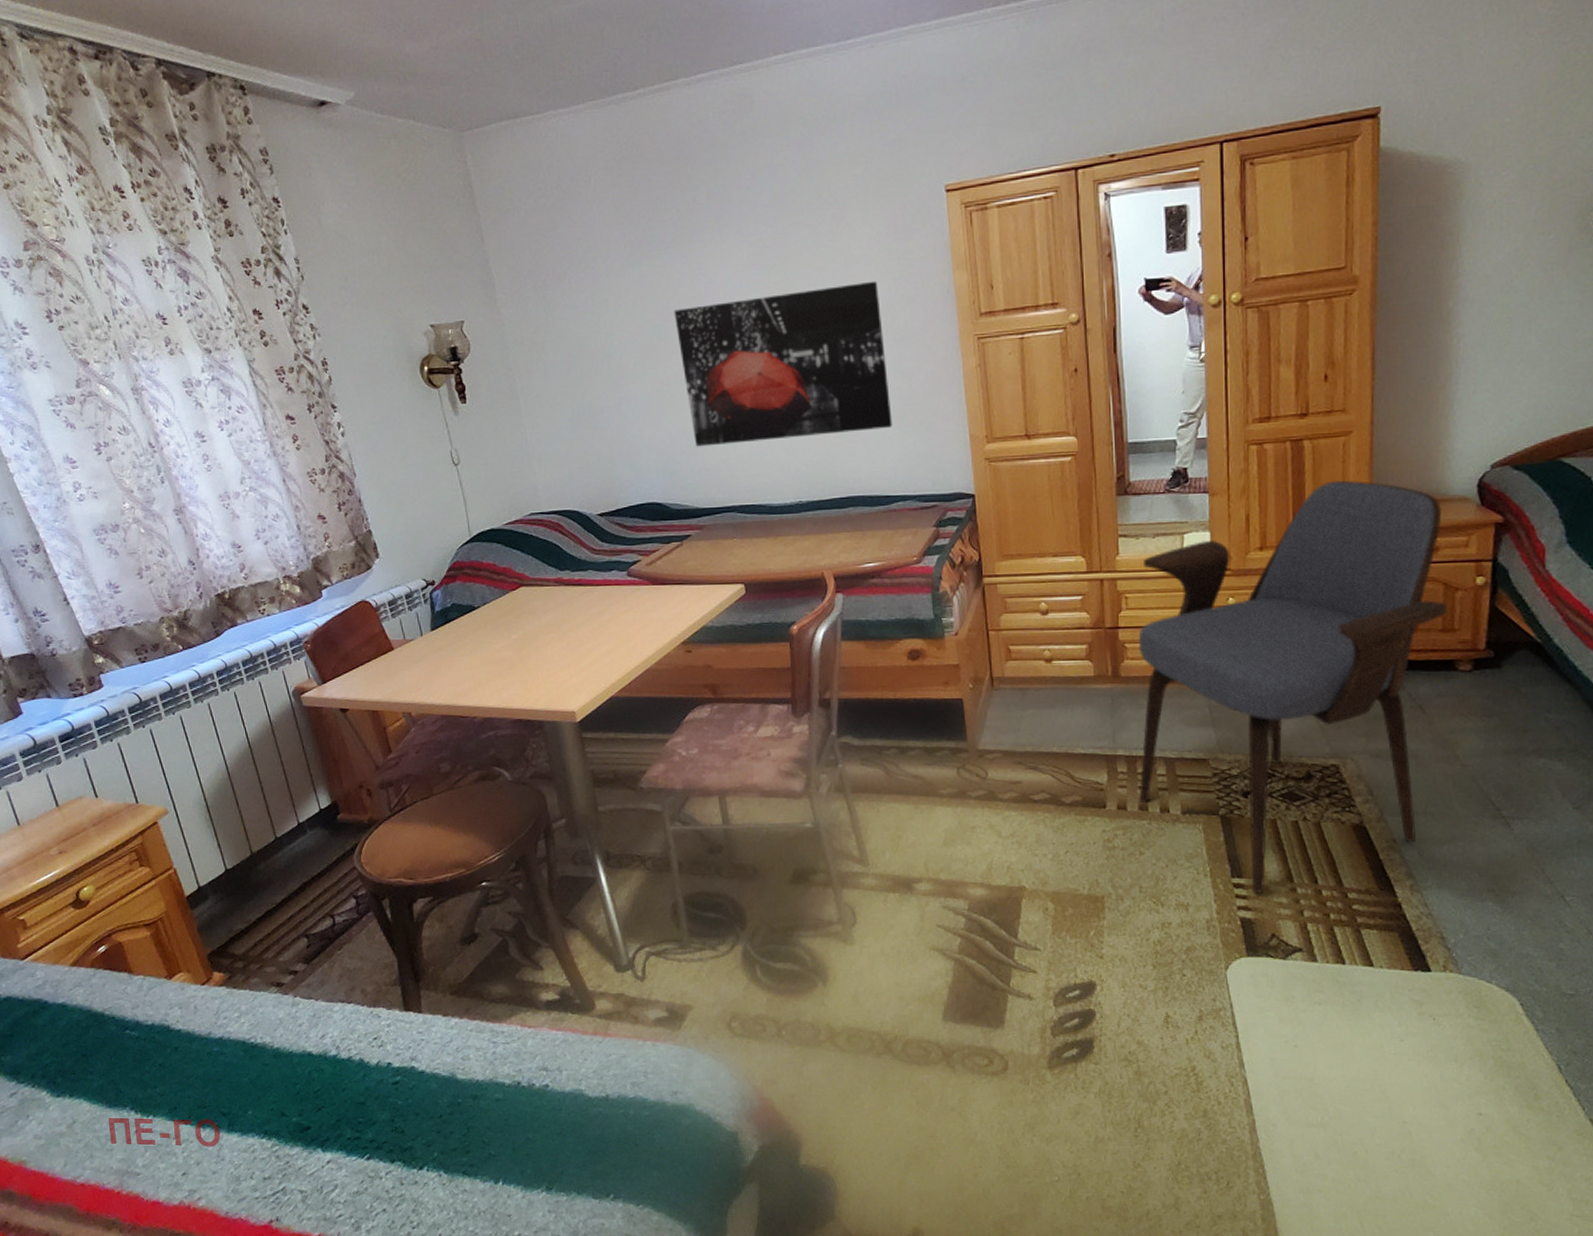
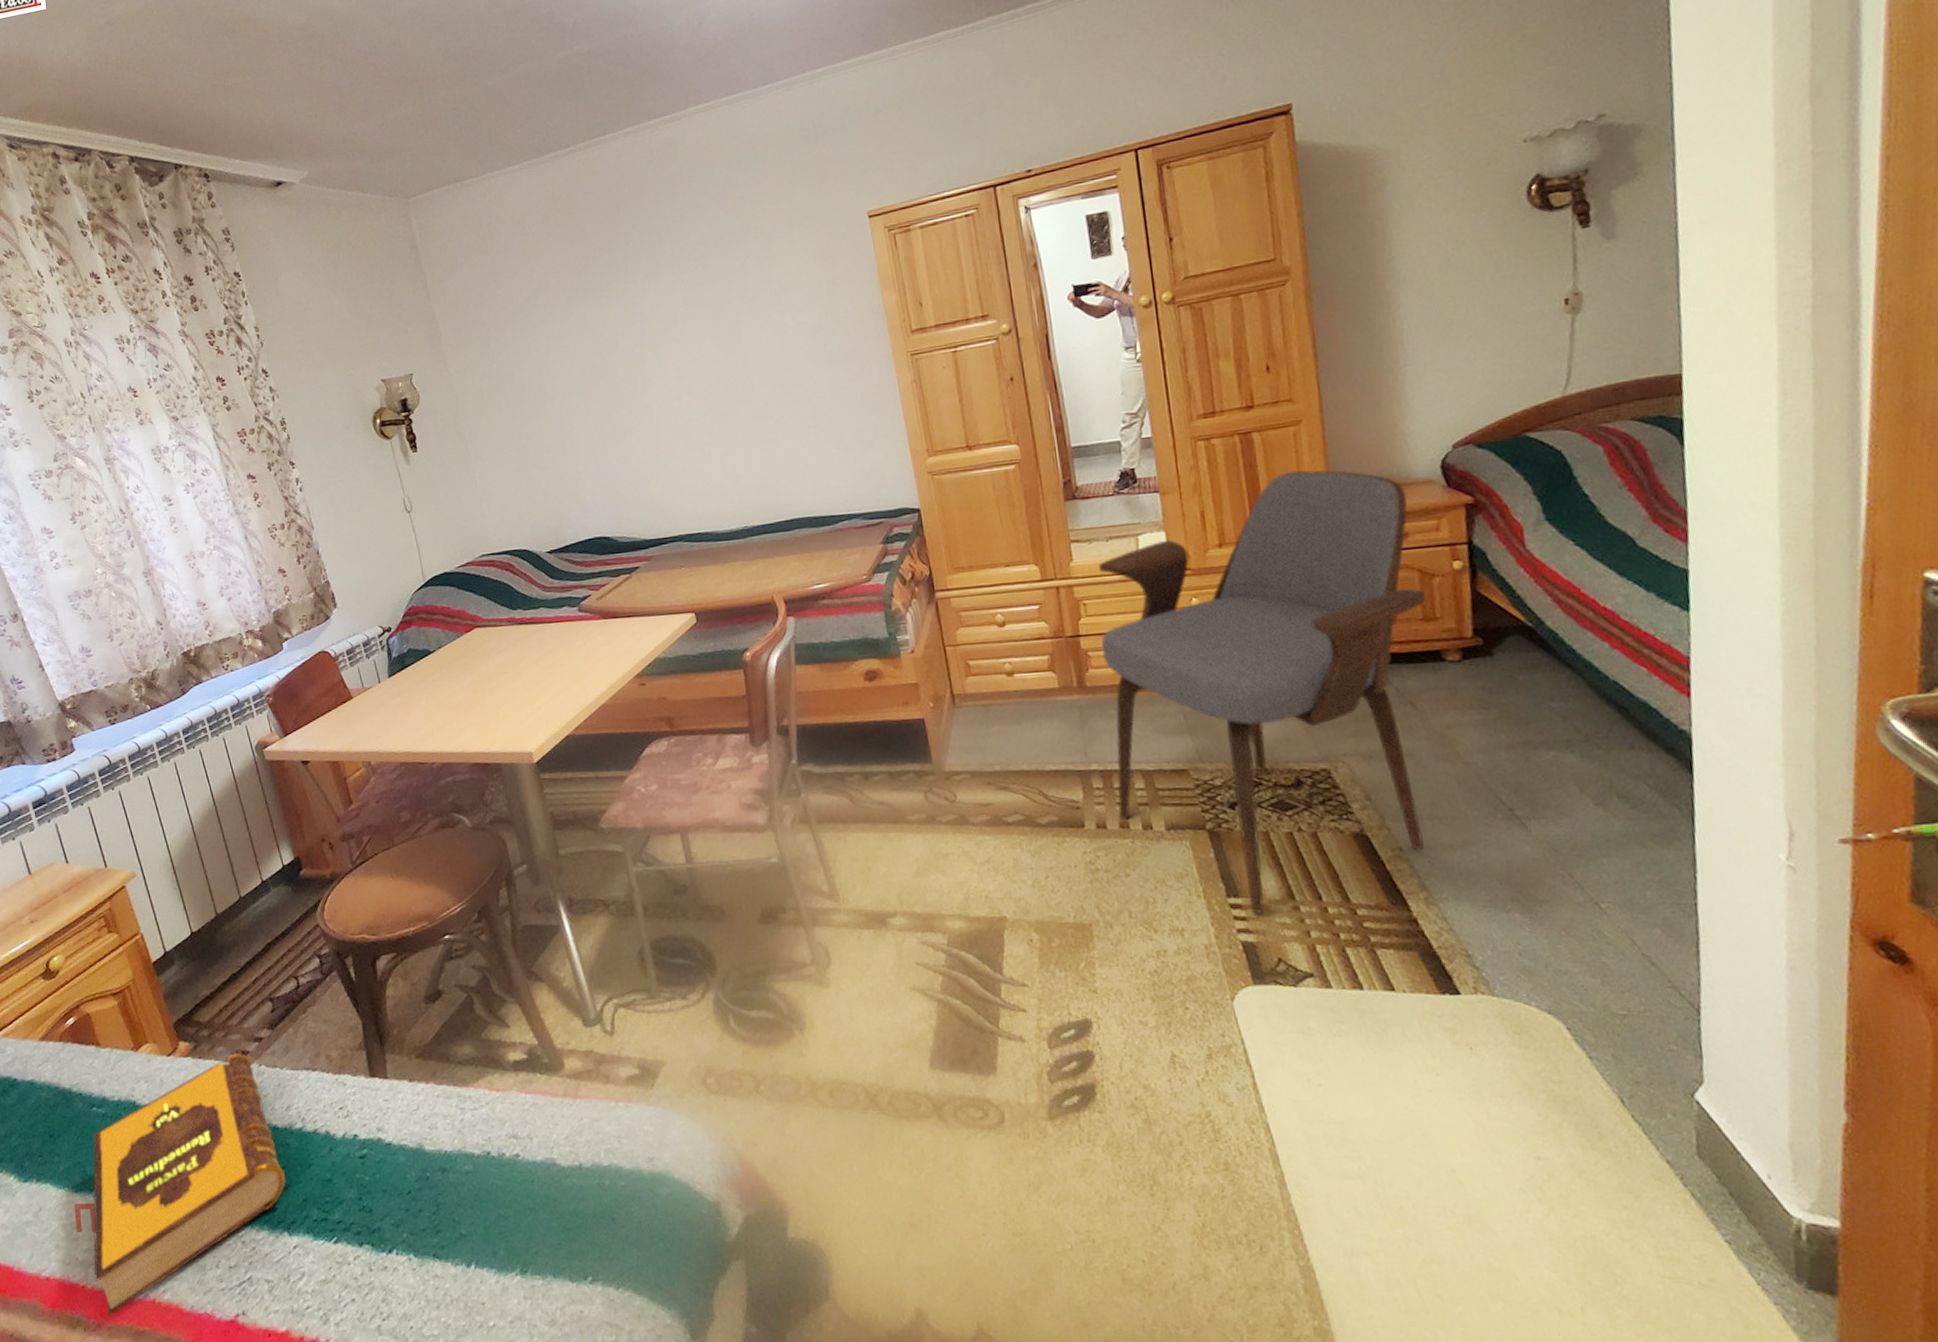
hardback book: none [126,985,319,1221] -> present [93,1053,285,1318]
wall art: present [674,280,893,447] -> none [612,307,833,480]

